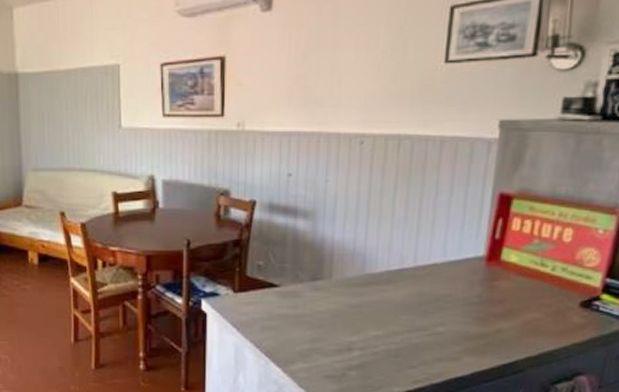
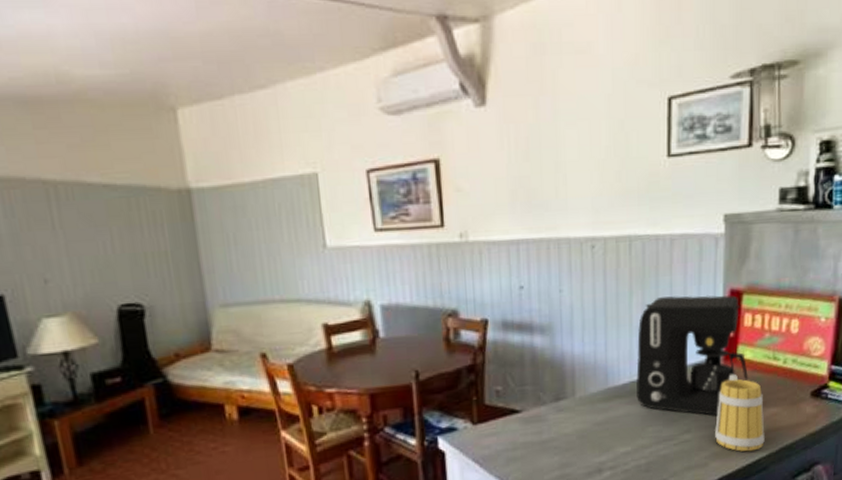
coffee maker: none [392,195,512,313] -> present [636,294,748,416]
mug: none [470,275,526,352] -> present [715,373,765,452]

